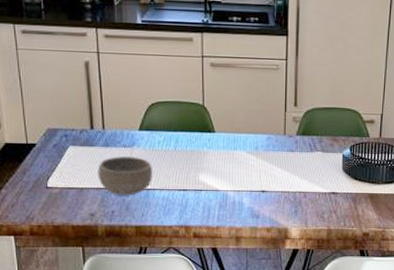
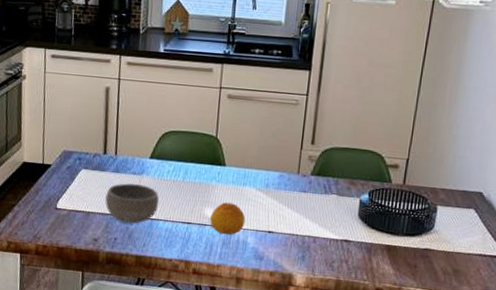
fruit: none [205,167,239,198] -> present [210,202,246,235]

